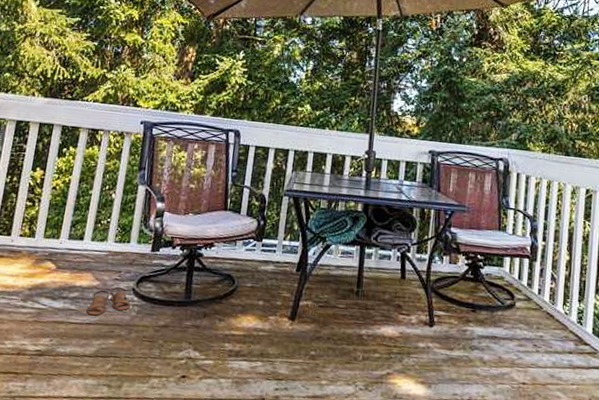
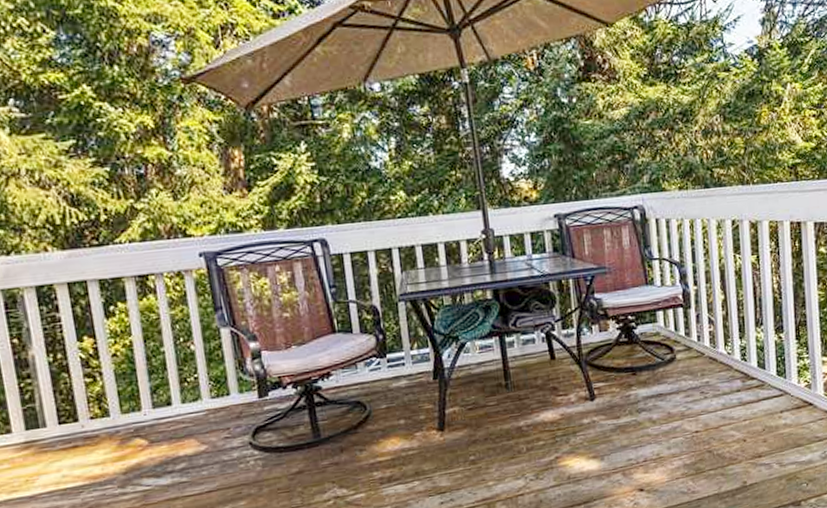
sandal: present [86,286,131,316] -> none [201,444,253,483]

